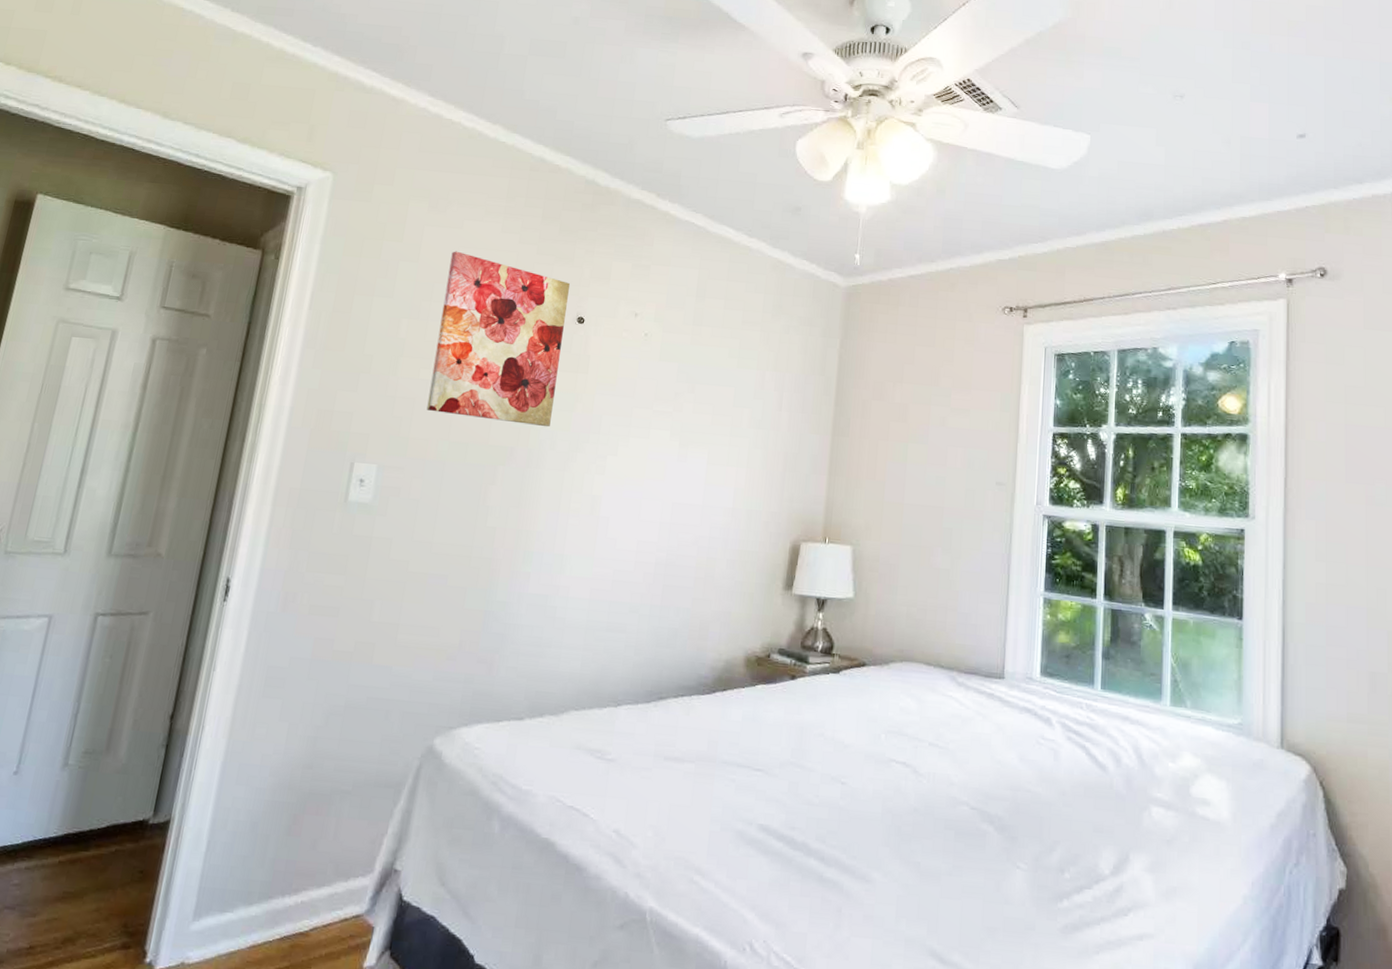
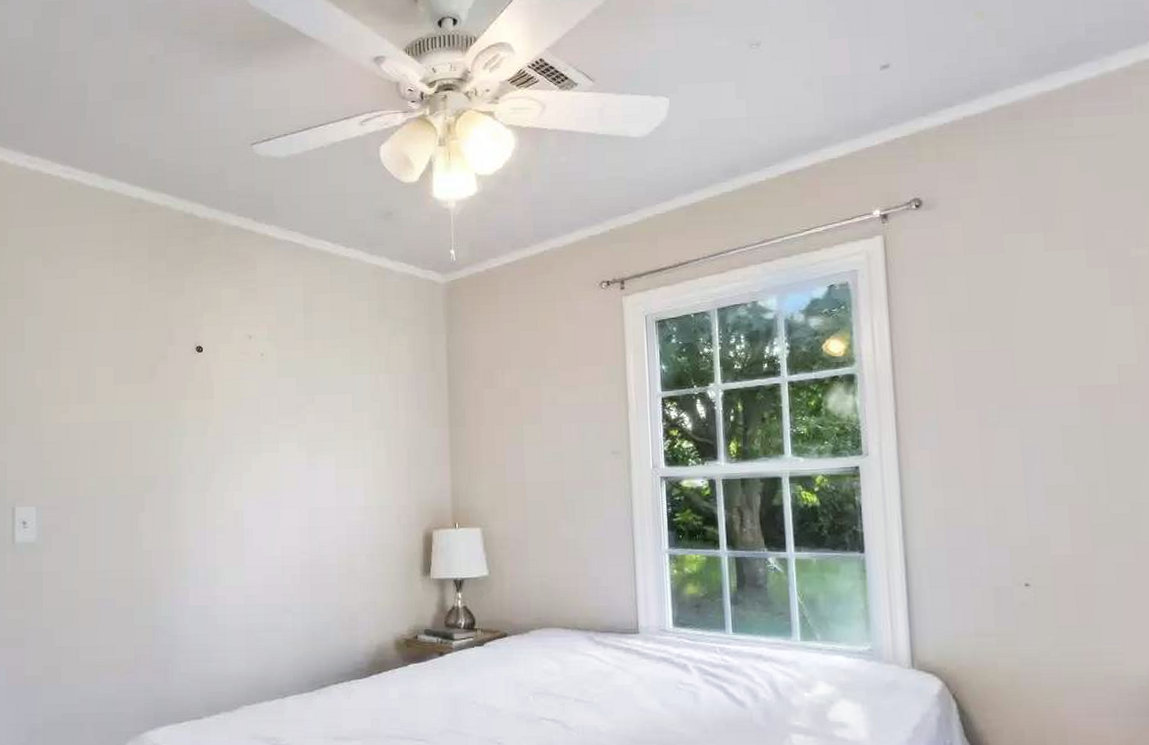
wall art: present [426,251,570,427] -> none [71,299,186,453]

